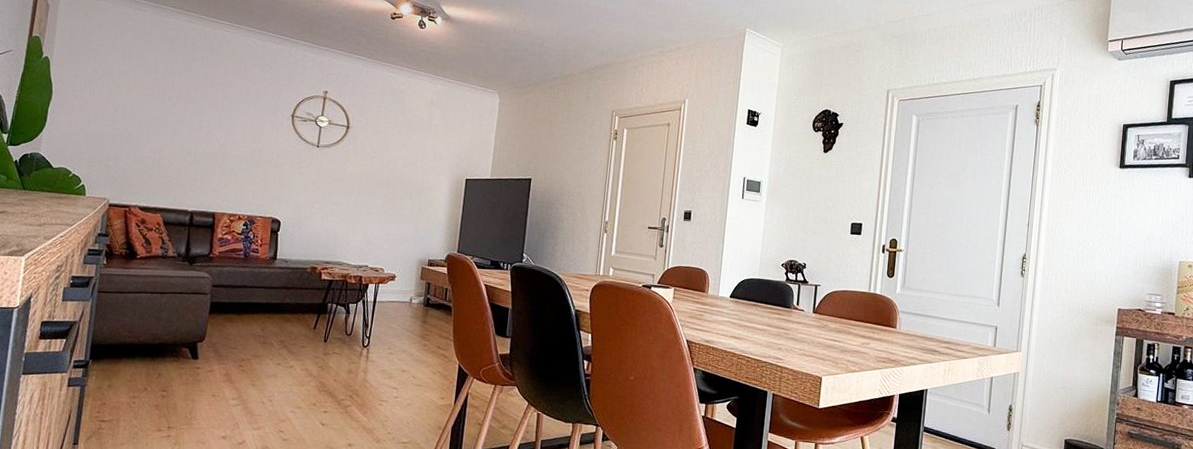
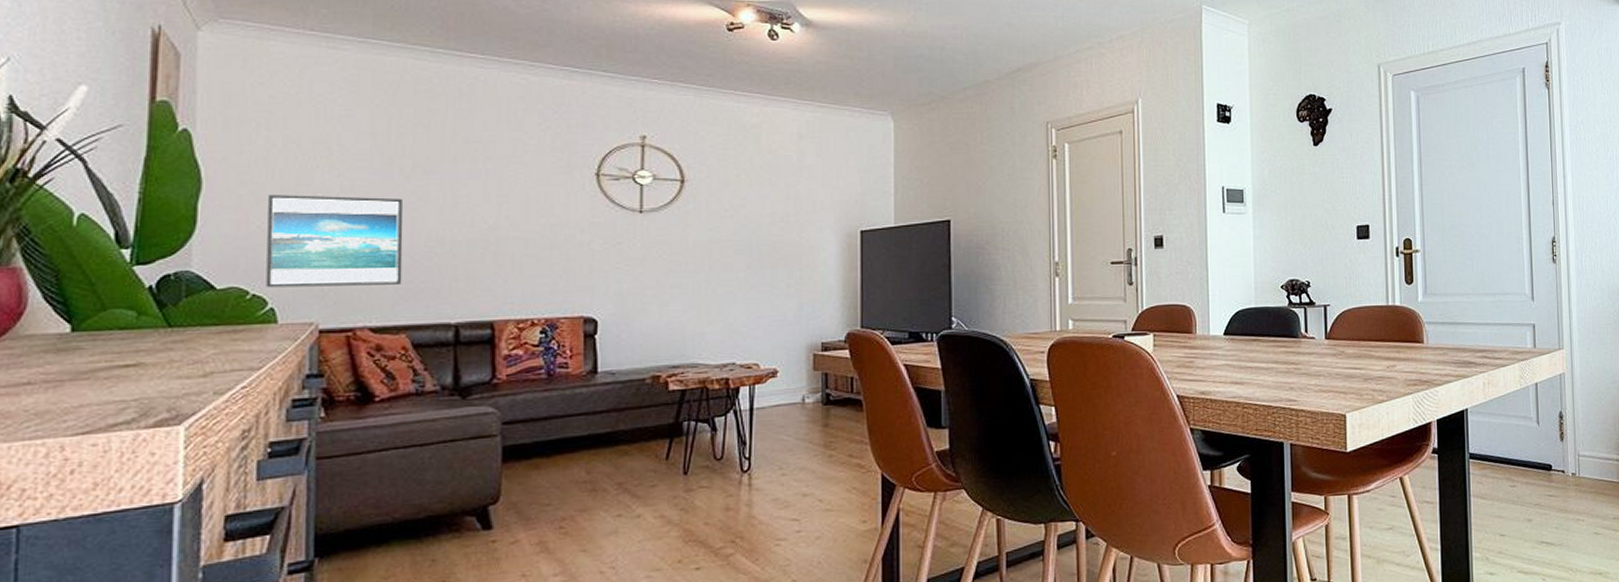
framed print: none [81,107,169,179] -> present [266,195,404,288]

